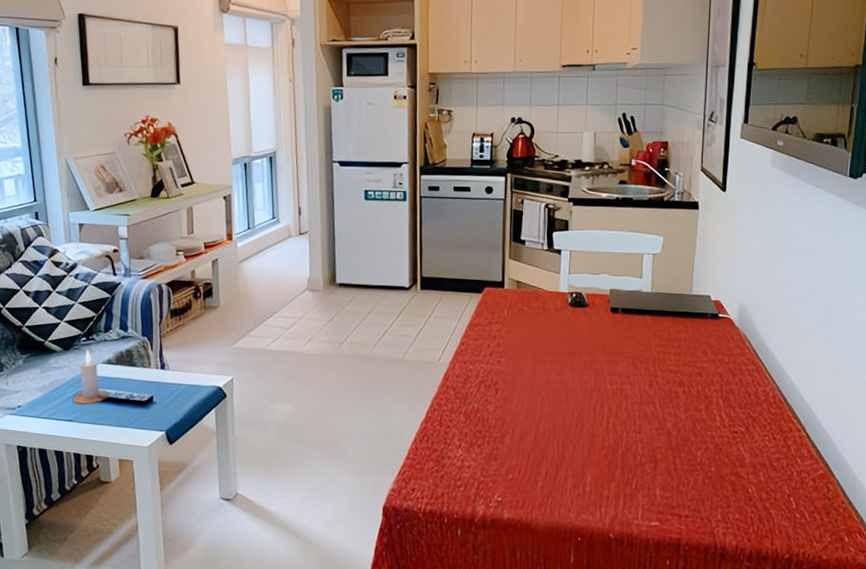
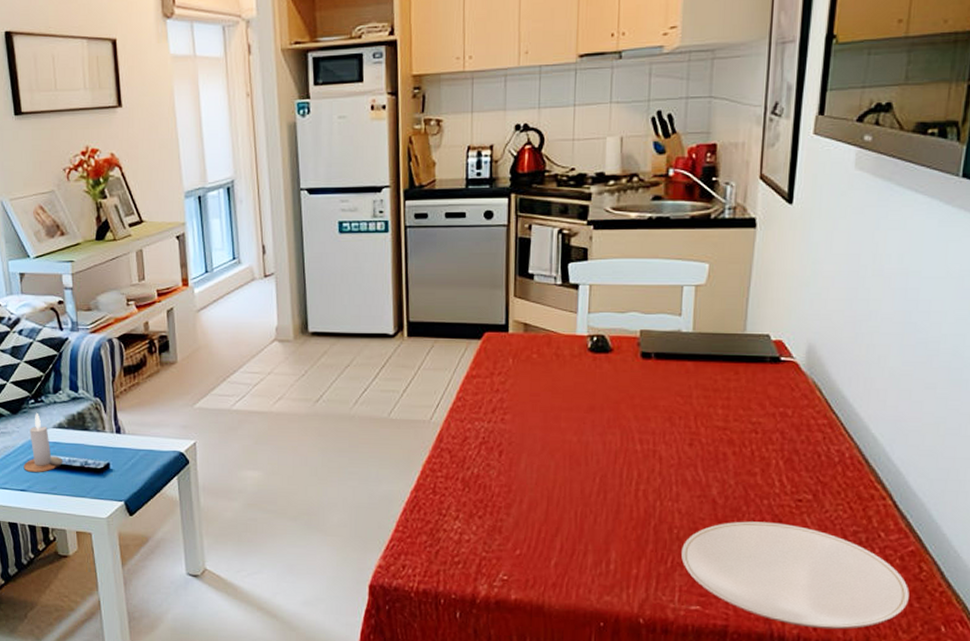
plate: none [643,449,820,541] -> present [681,521,910,630]

